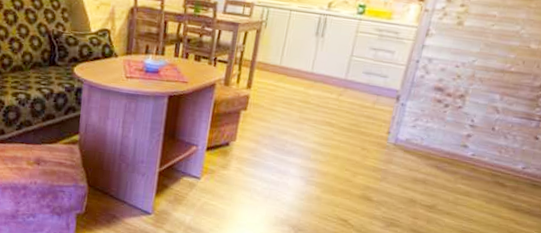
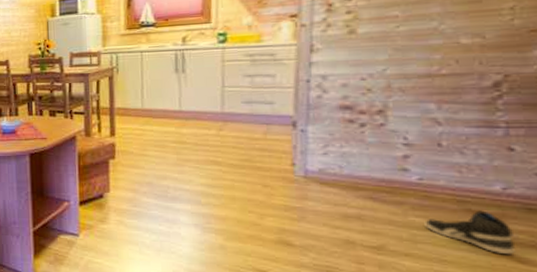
sneaker: none [466,183,520,218] -> present [424,210,515,254]

